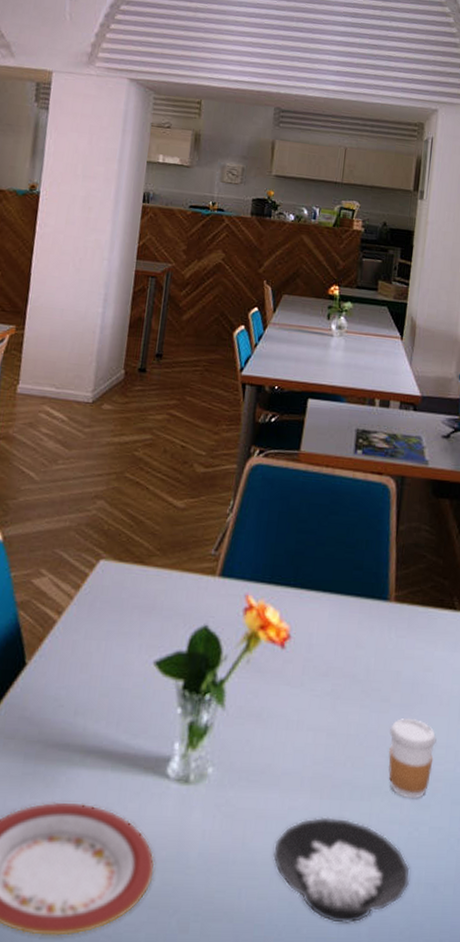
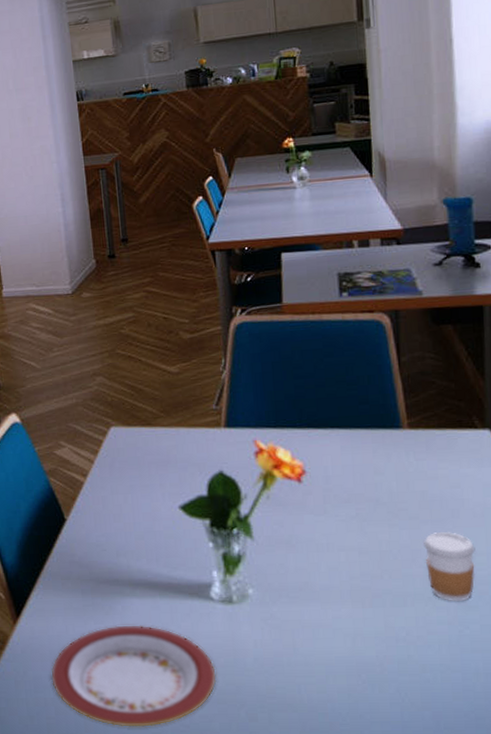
cereal bowl: present [272,816,410,923] -> none [324,622,468,709]

